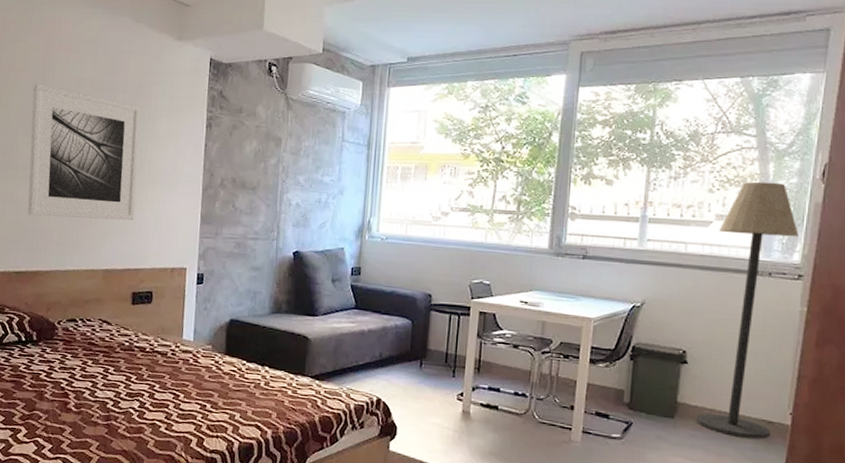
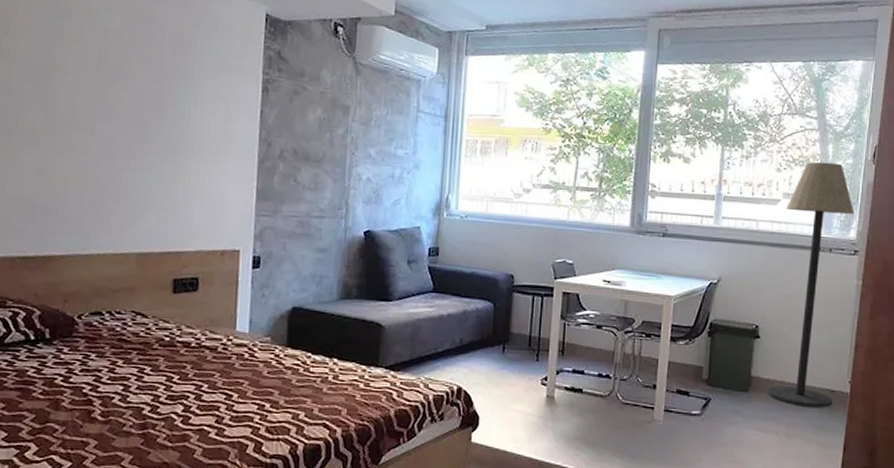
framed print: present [27,83,141,221] -> none [36,31,182,197]

